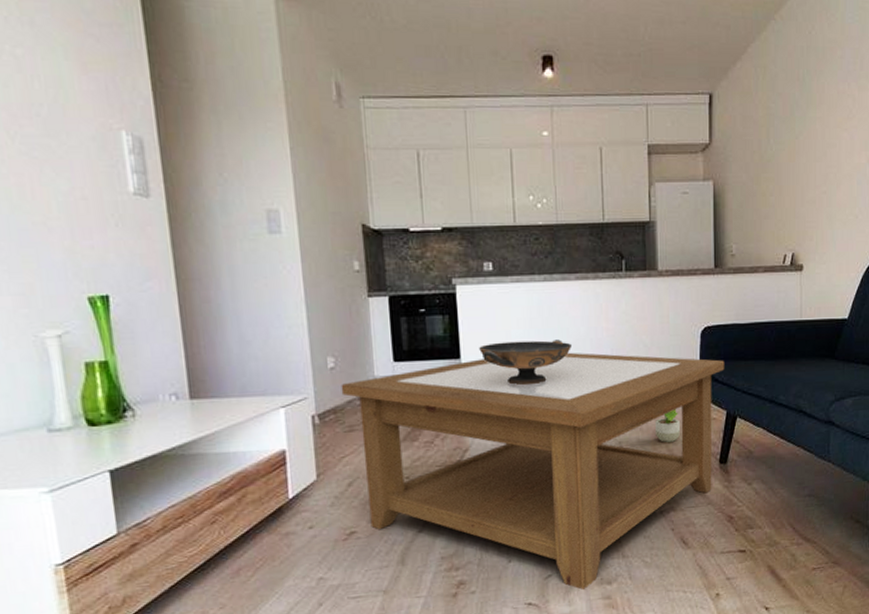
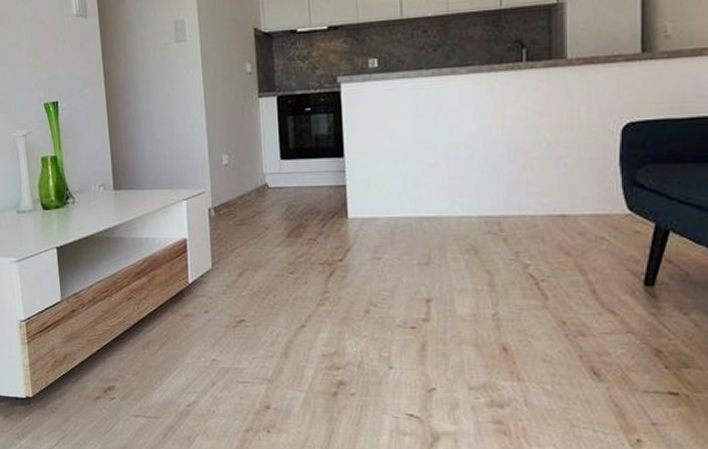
coffee table: present [341,352,725,590] -> none [233,151,654,409]
decorative bowl: present [479,339,573,385] -> none [363,138,463,185]
potted plant: present [655,409,681,442] -> none [561,218,593,256]

